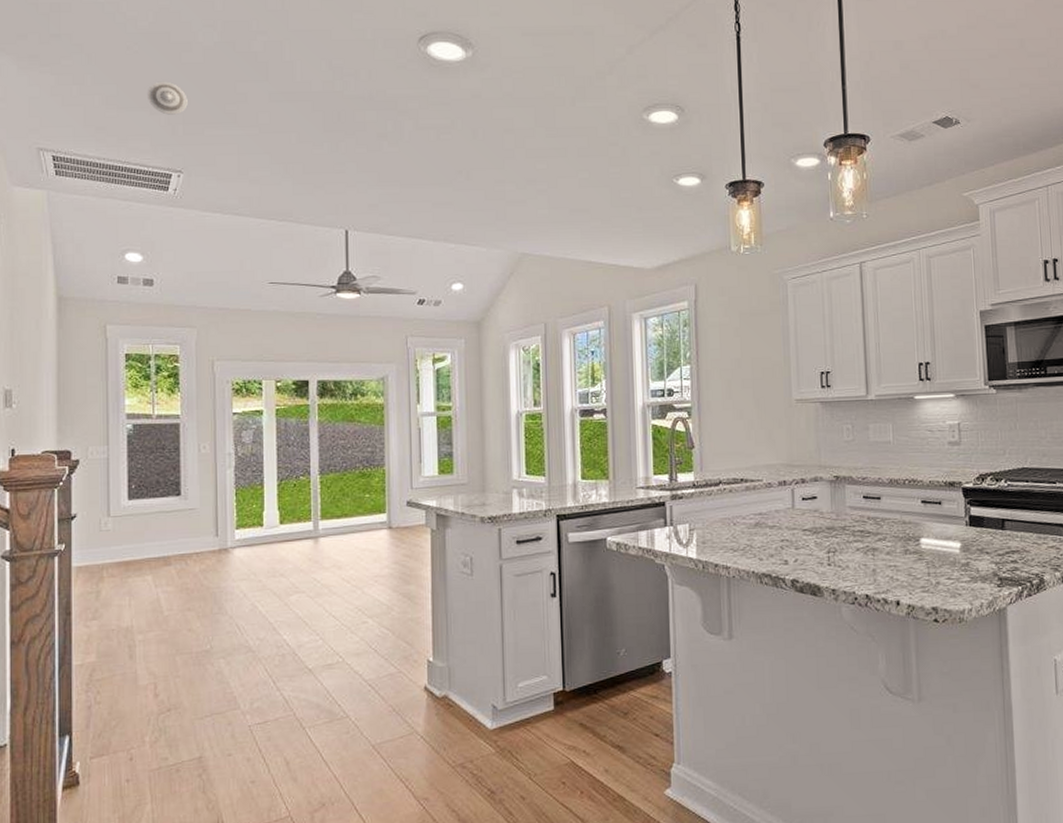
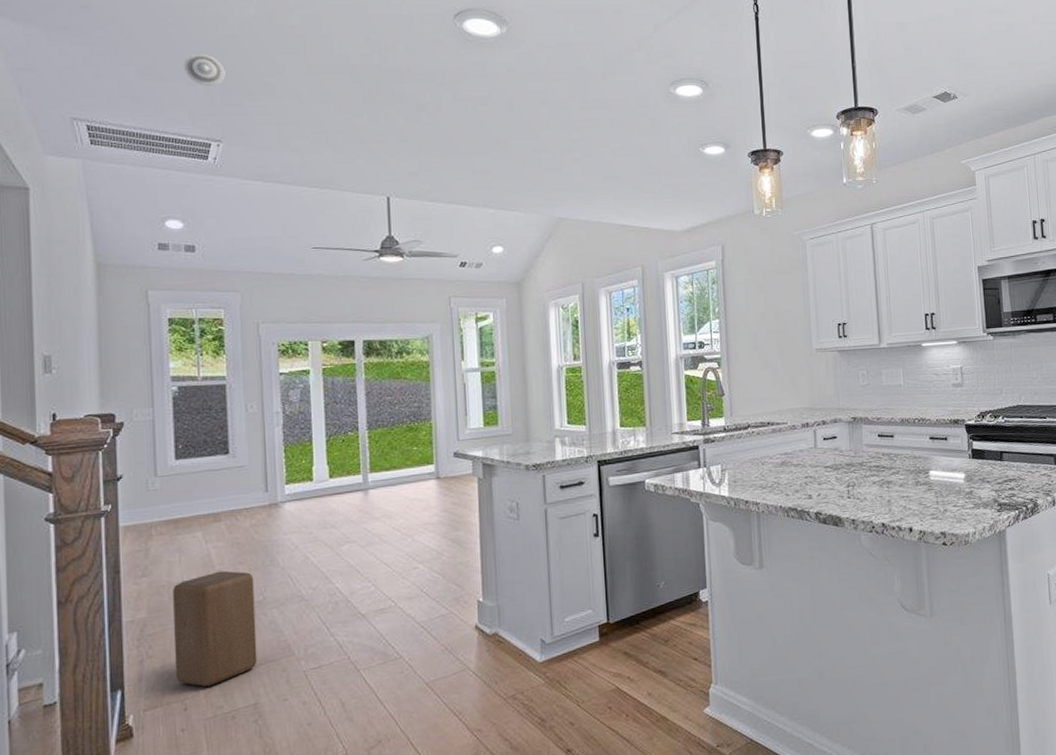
stool: none [121,617,203,737] -> present [173,570,258,687]

